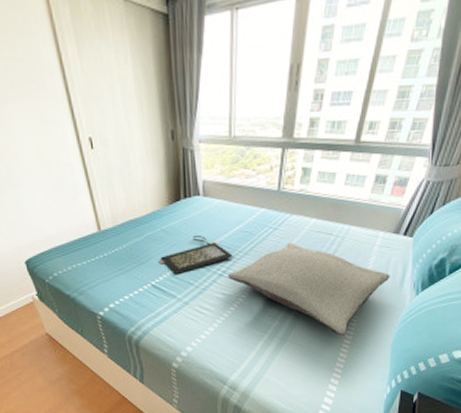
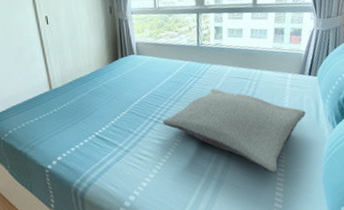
clutch bag: present [158,234,233,275] -> none [101,87,166,125]

